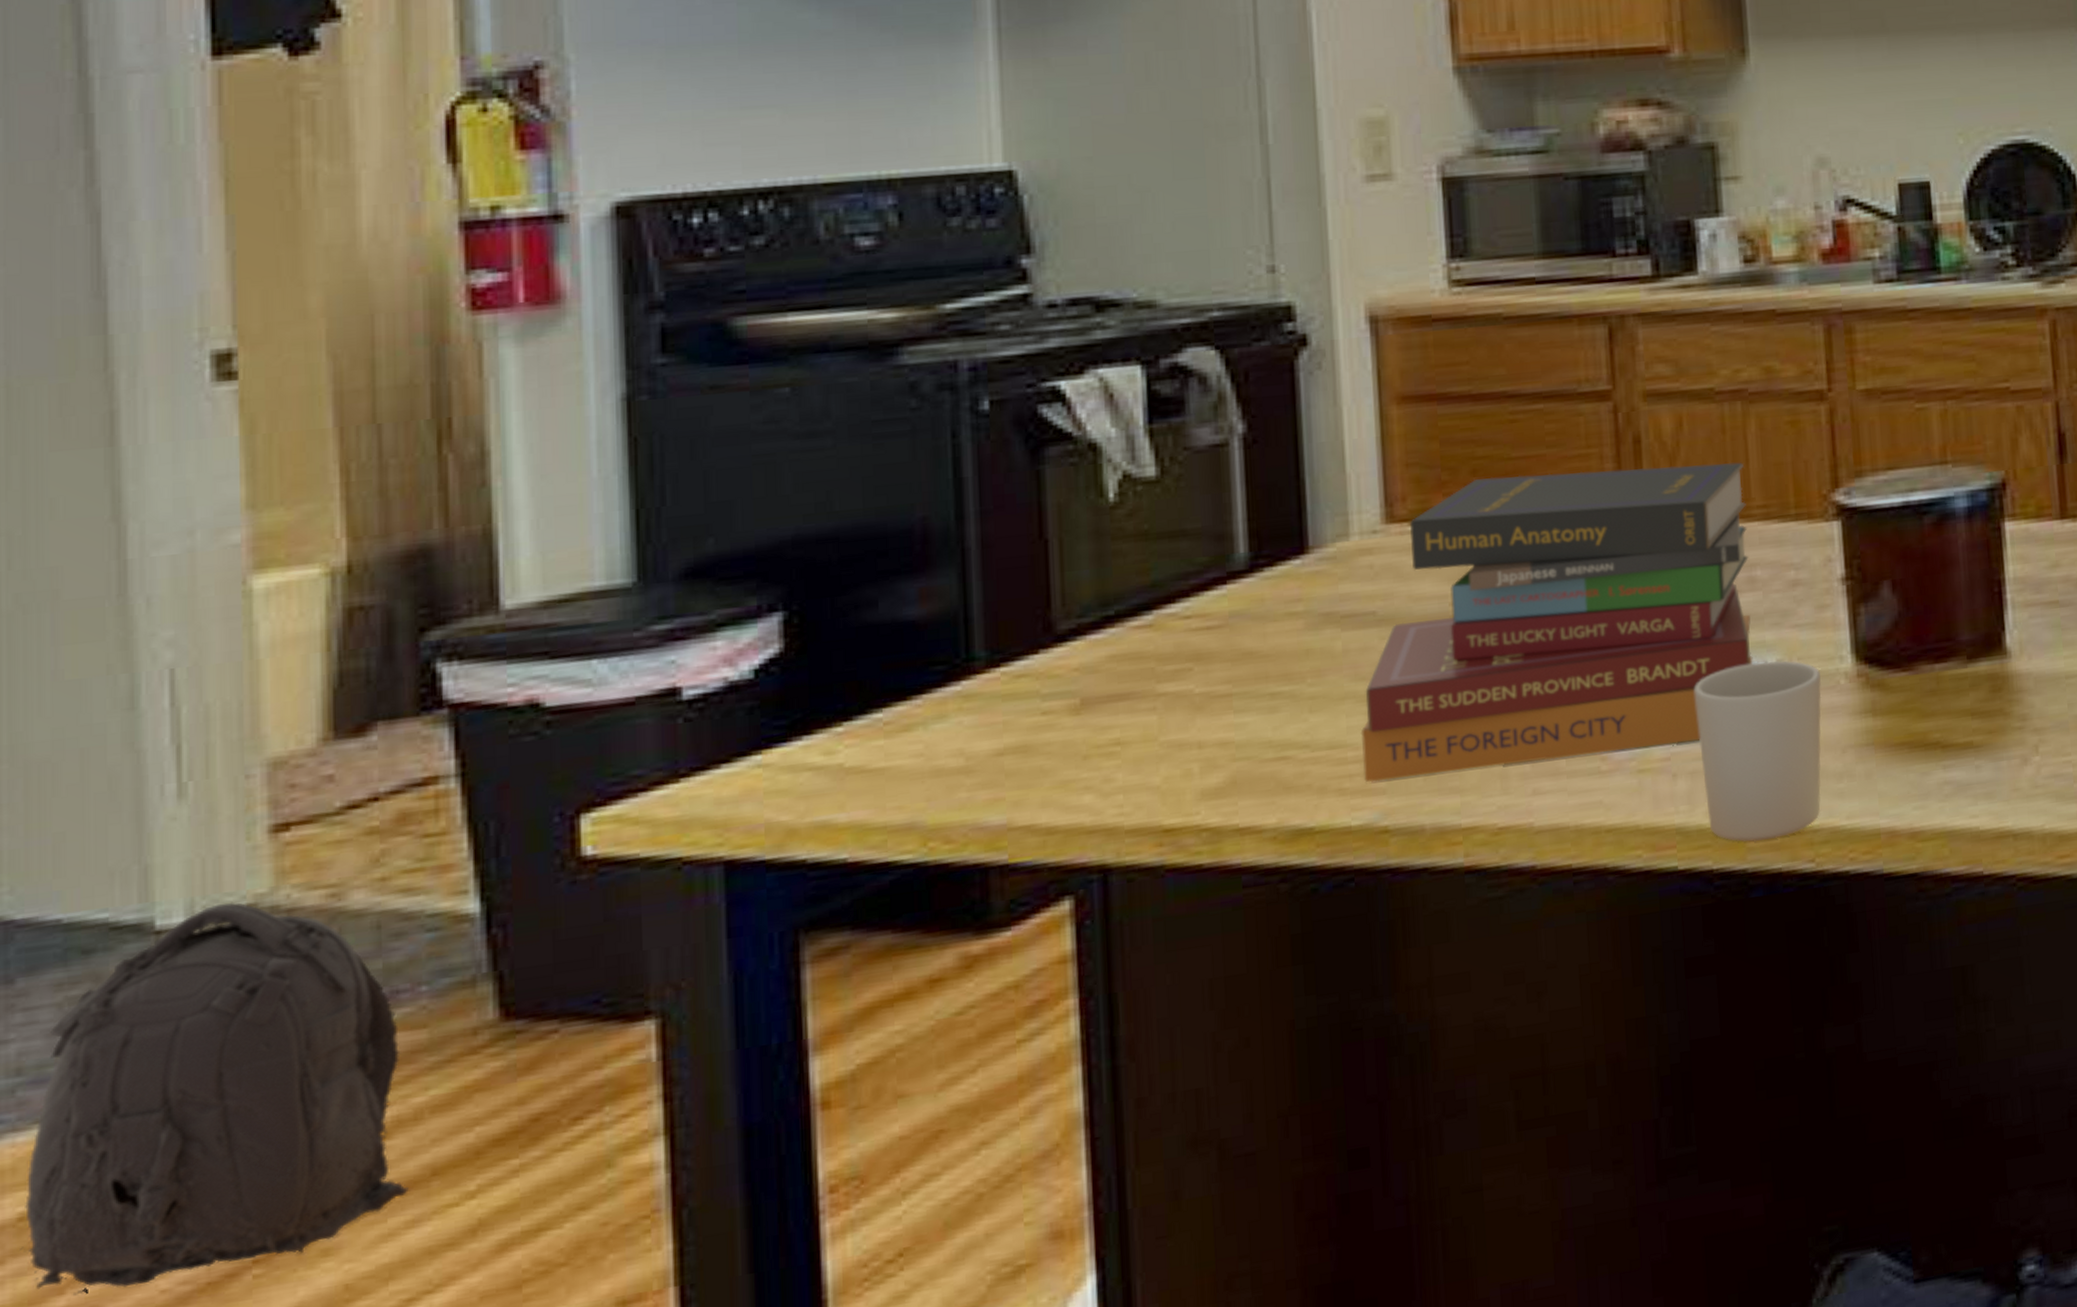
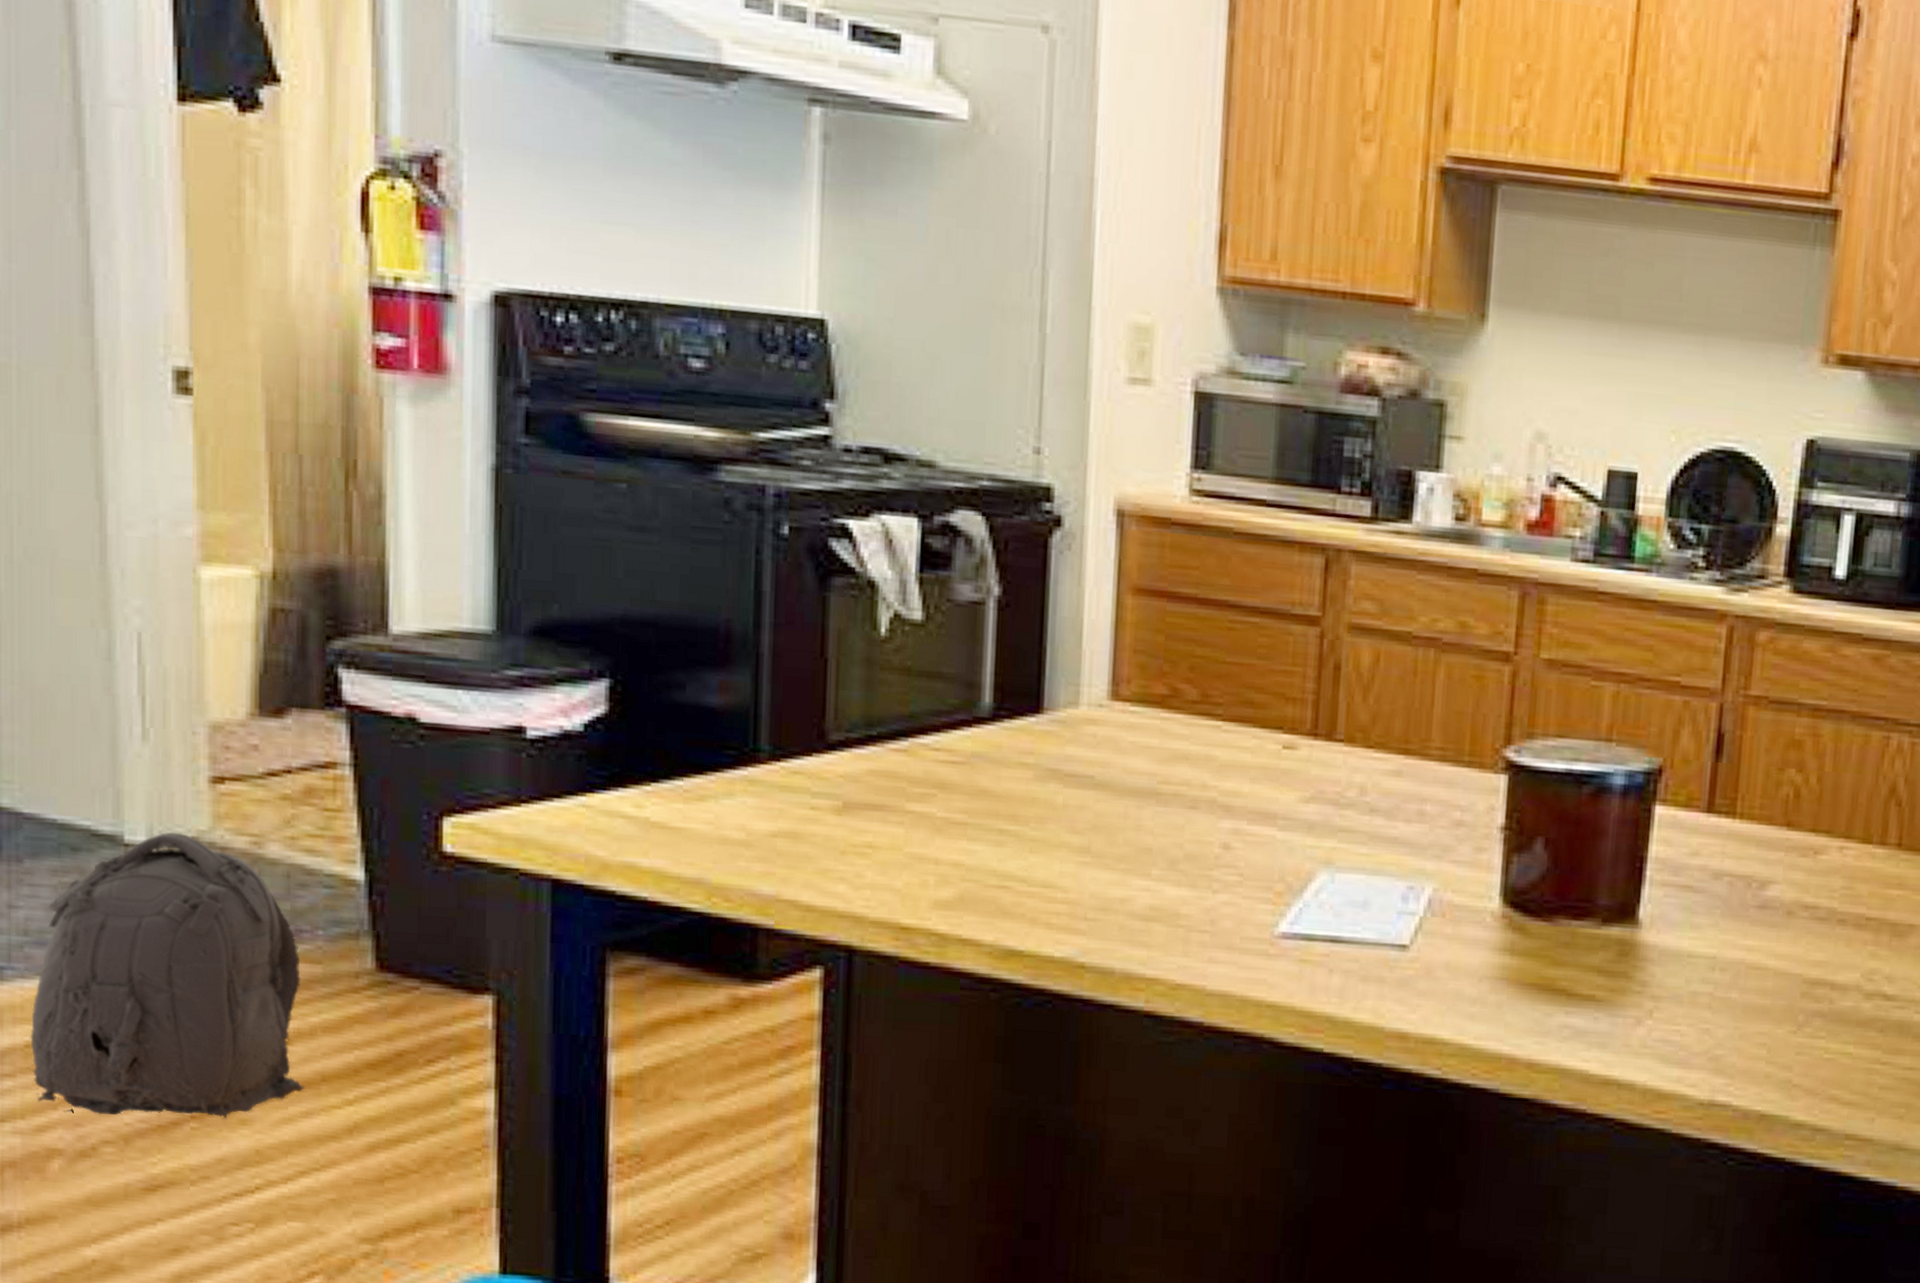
books: present [1360,462,1753,783] -> none [1069,676,1429,945]
mug: present [1693,660,1822,842] -> none [1355,886,1470,1043]

